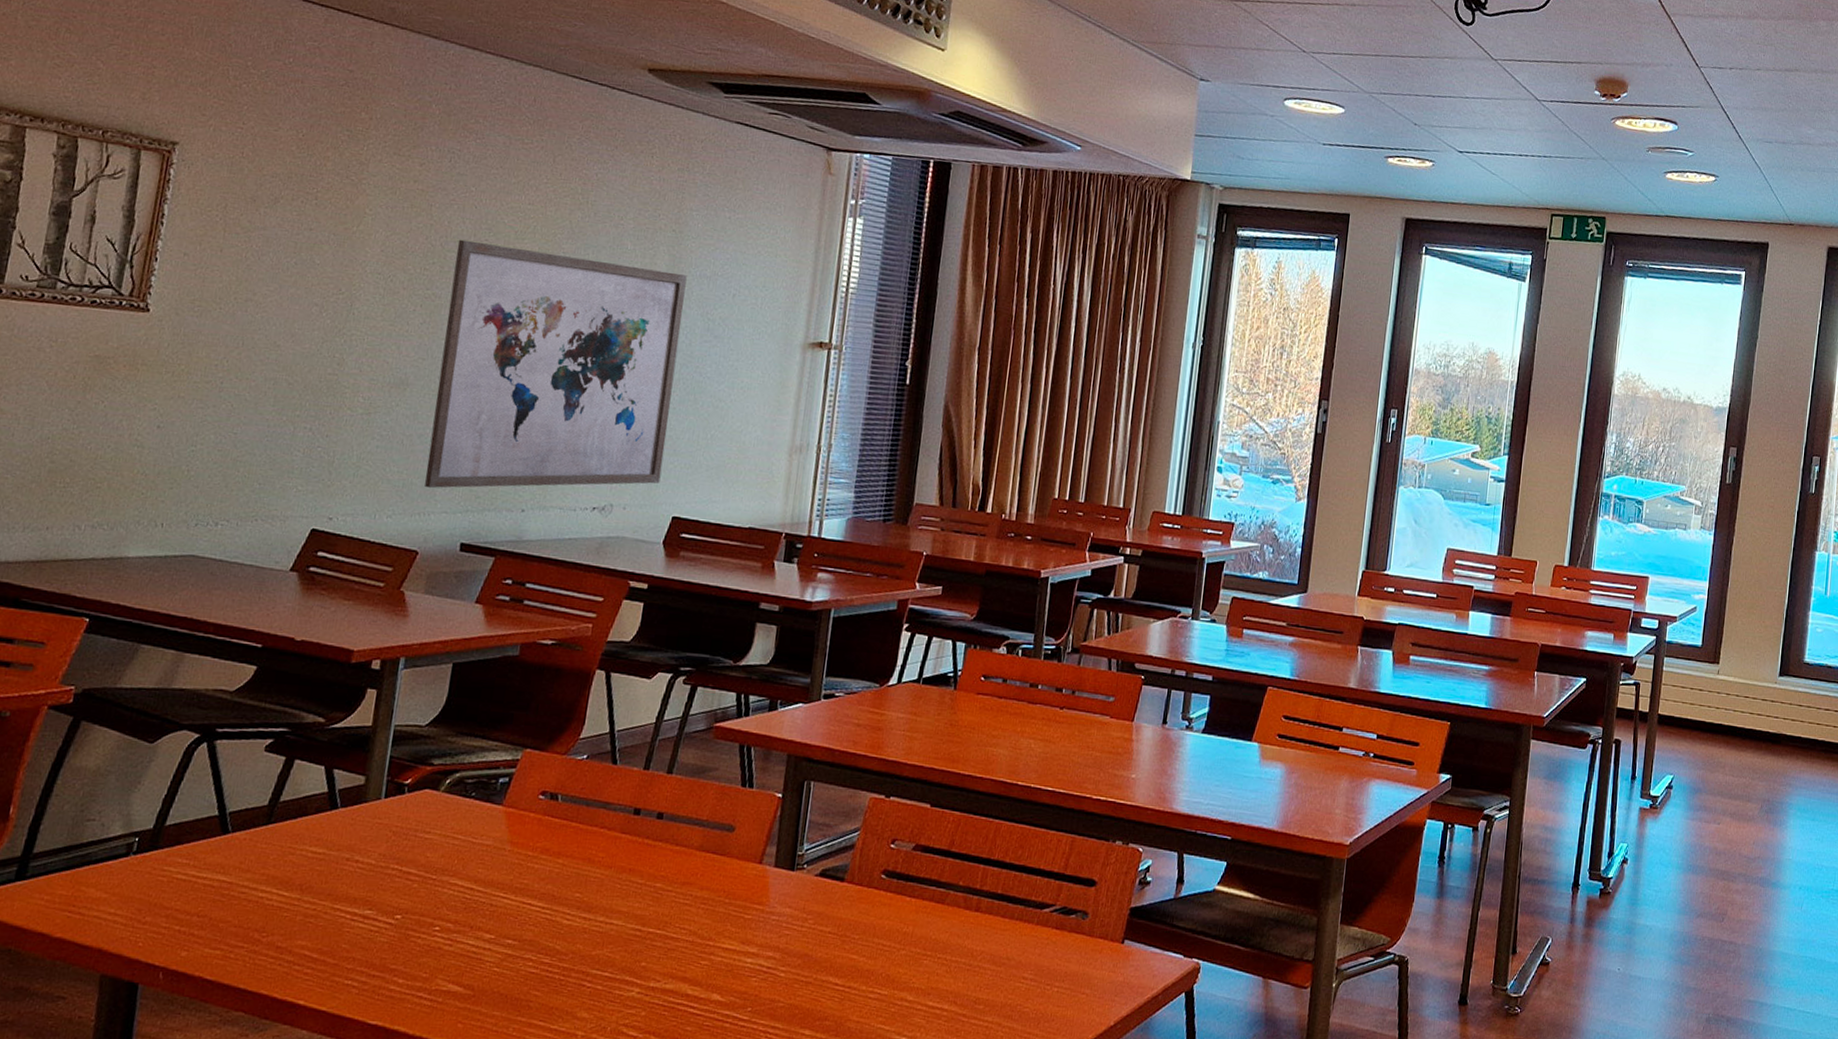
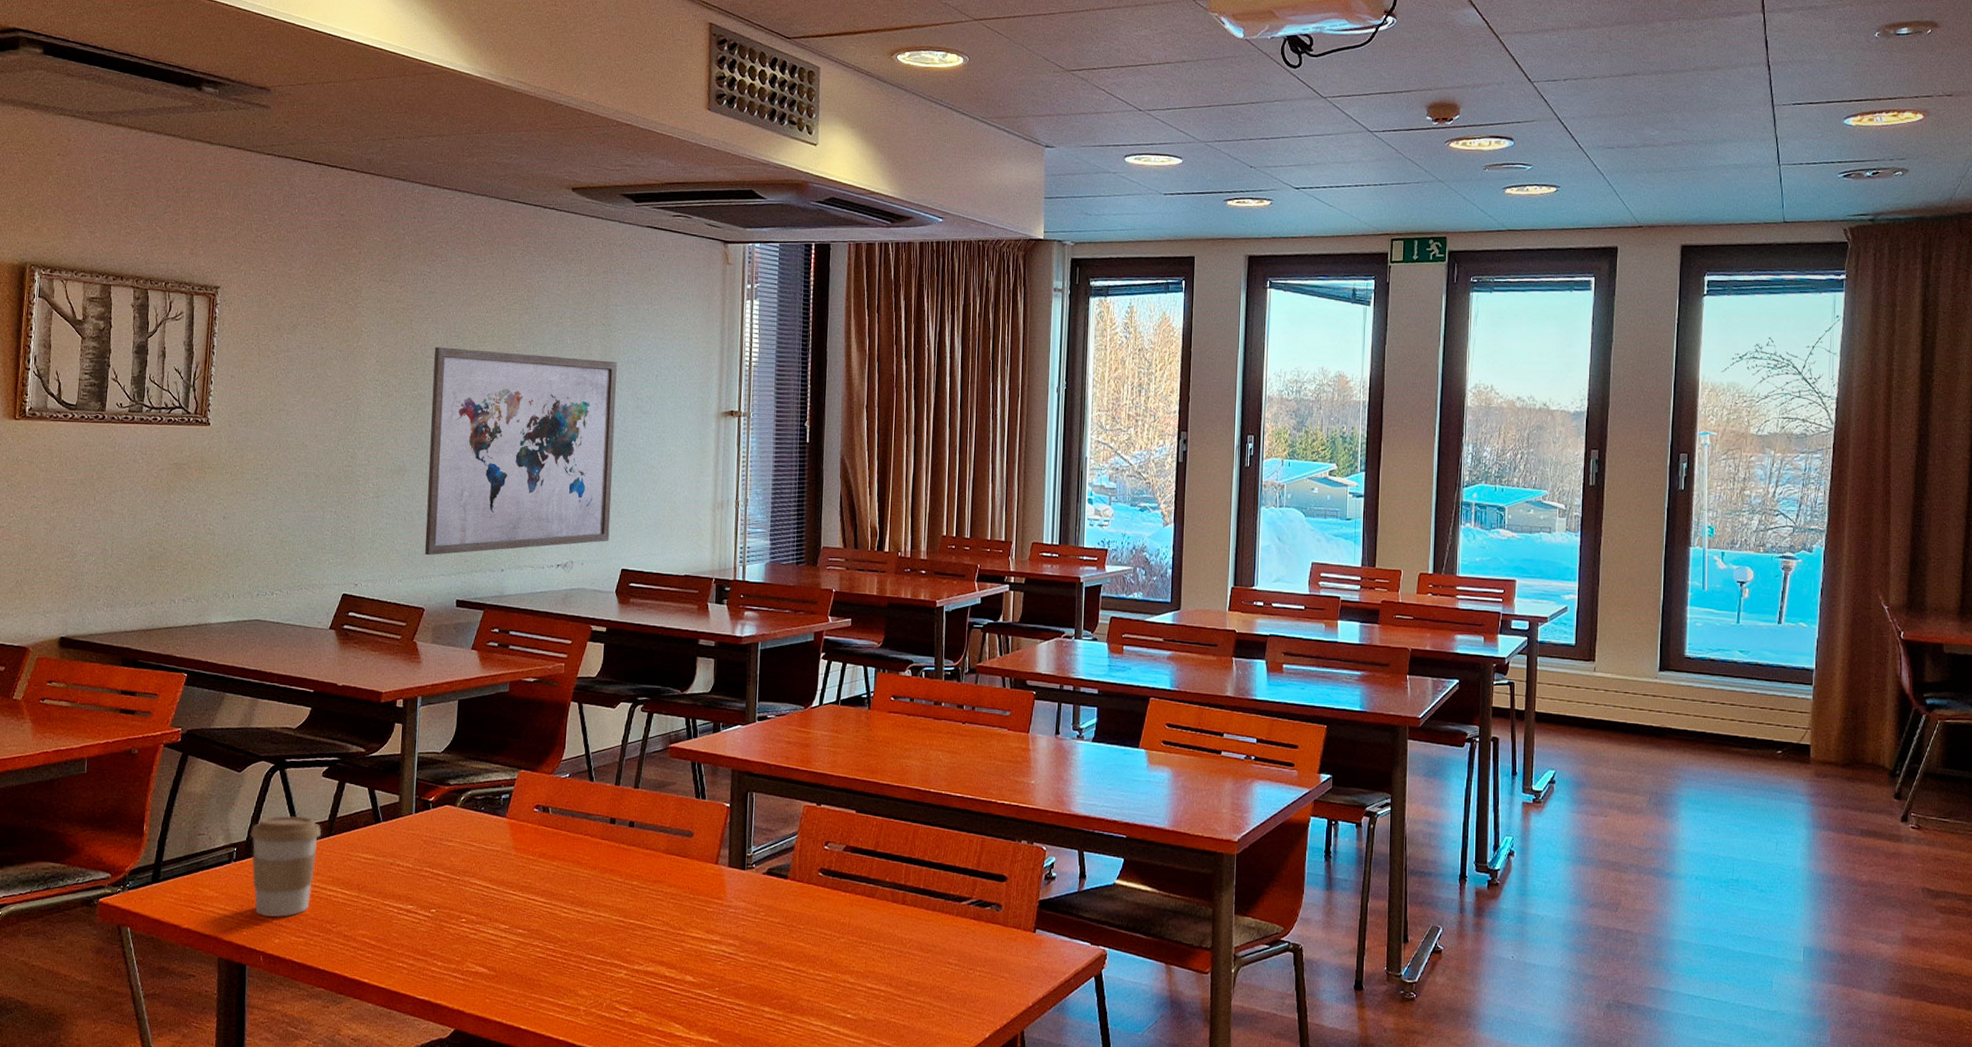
coffee cup: none [156,798,257,925] -> present [250,815,321,918]

